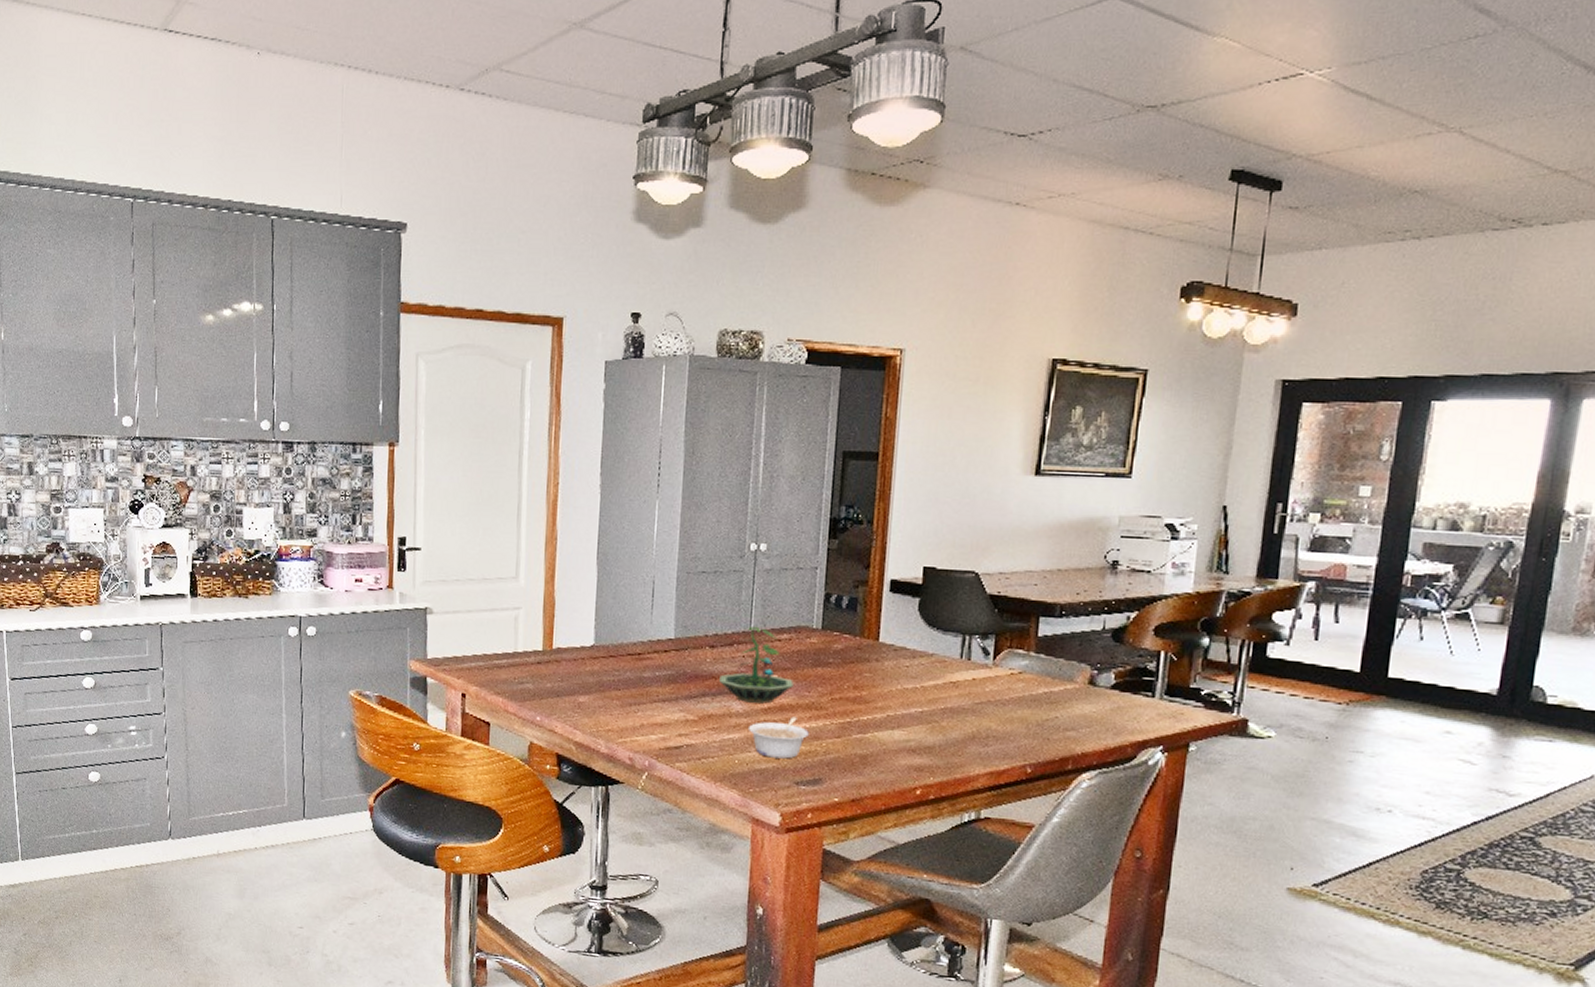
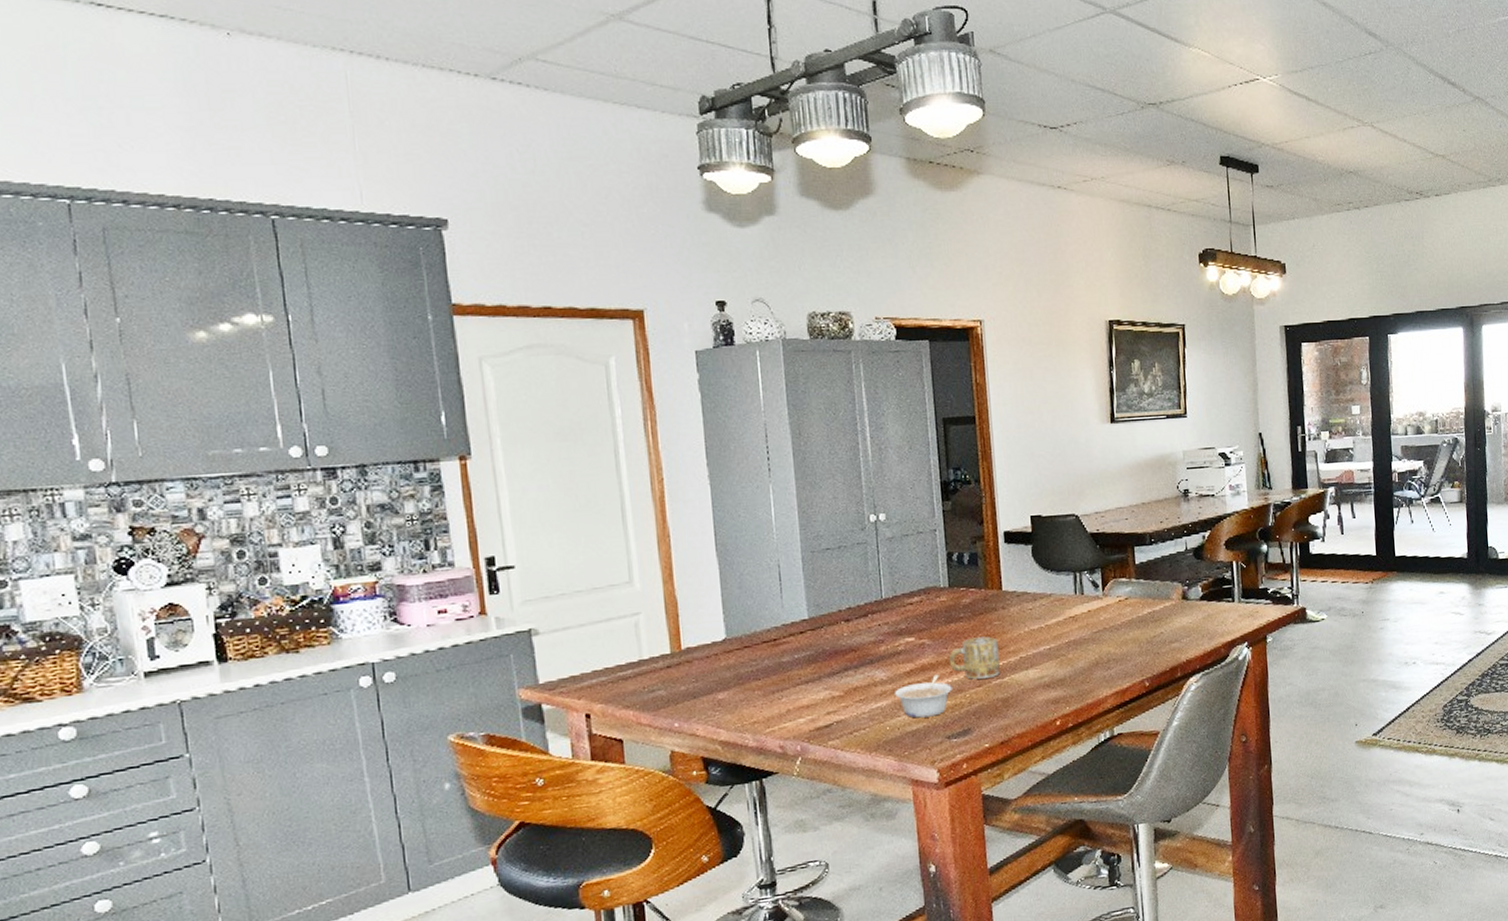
terrarium: present [719,626,794,704] -> none [859,593,931,669]
mug: none [809,686,865,731] -> present [948,636,1000,680]

